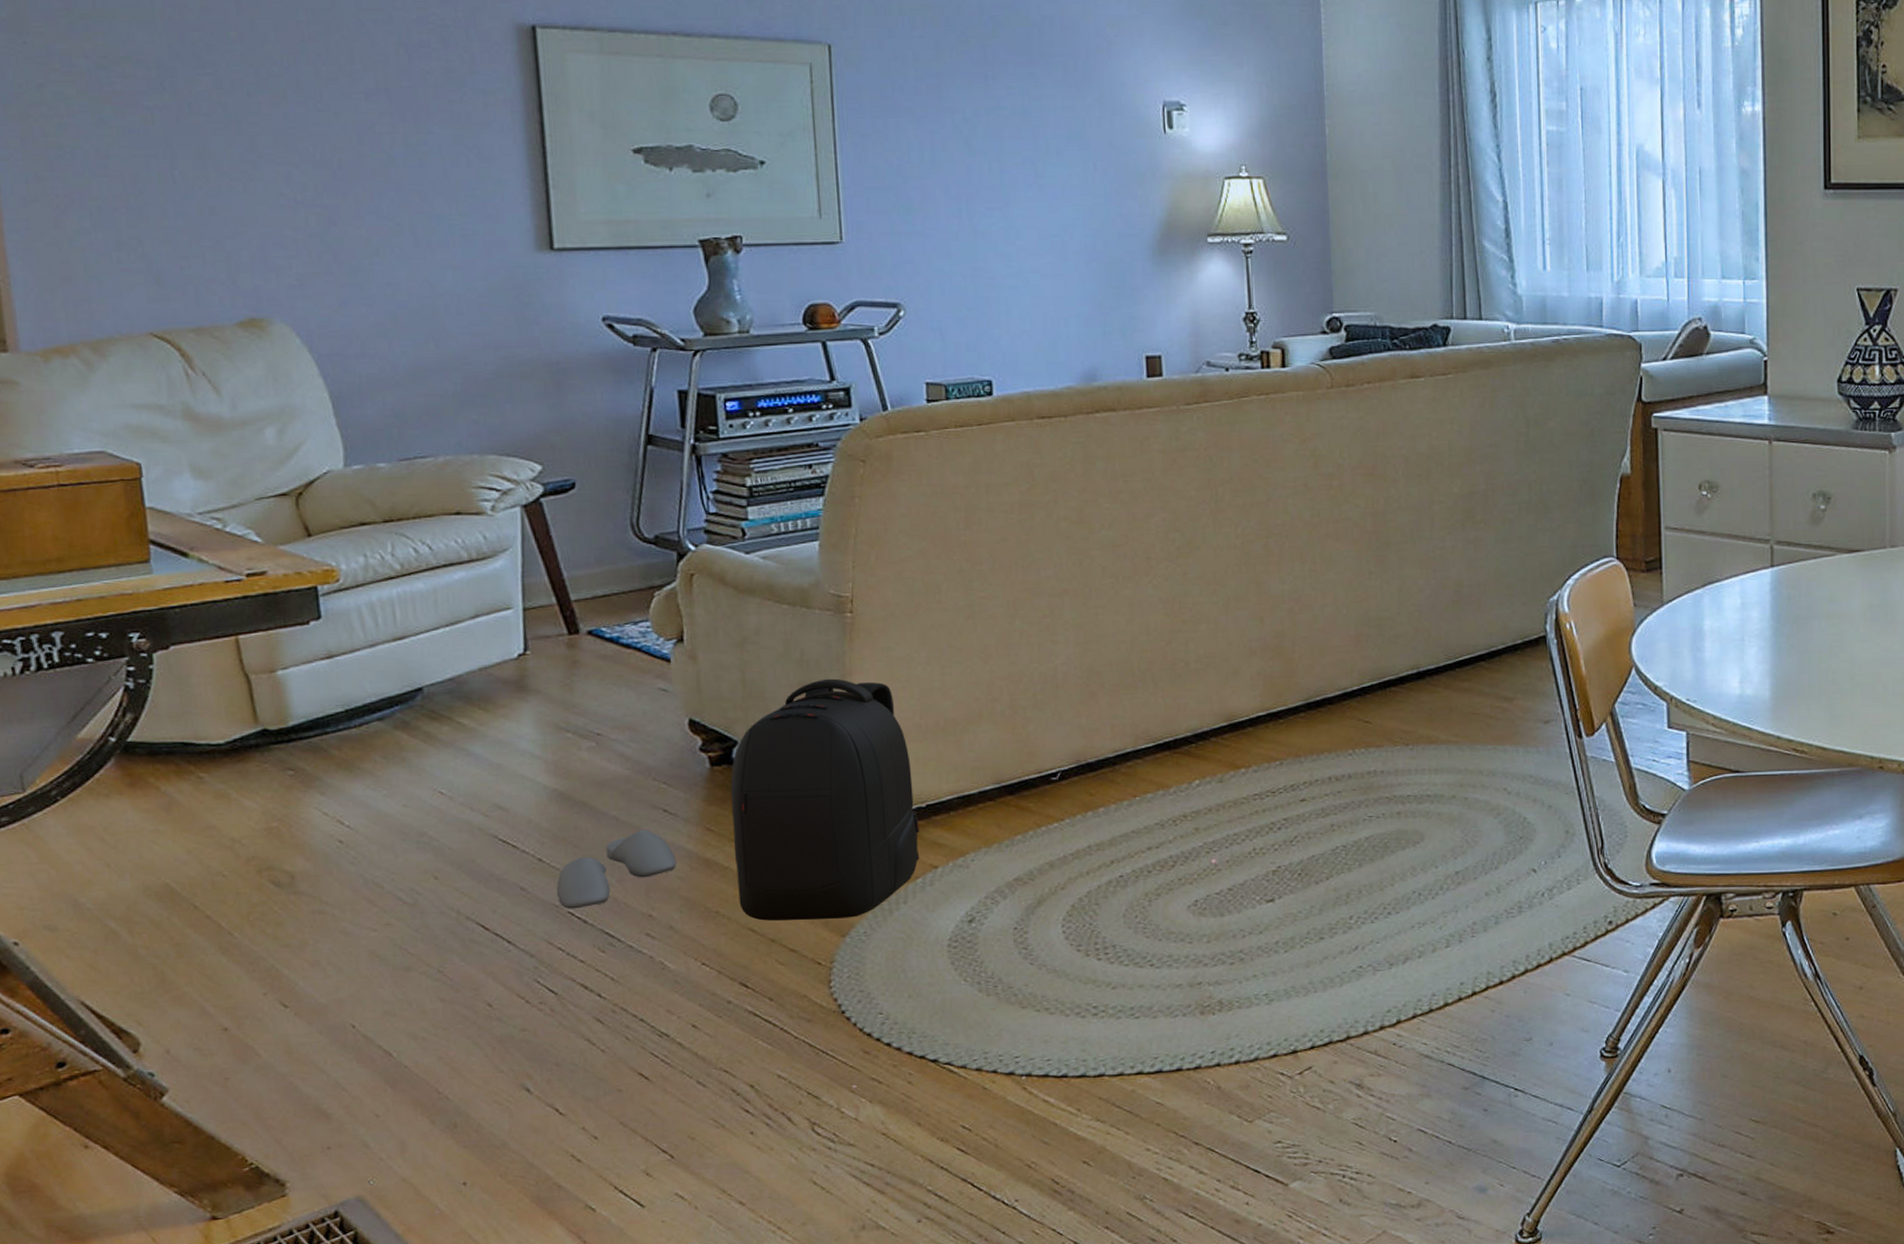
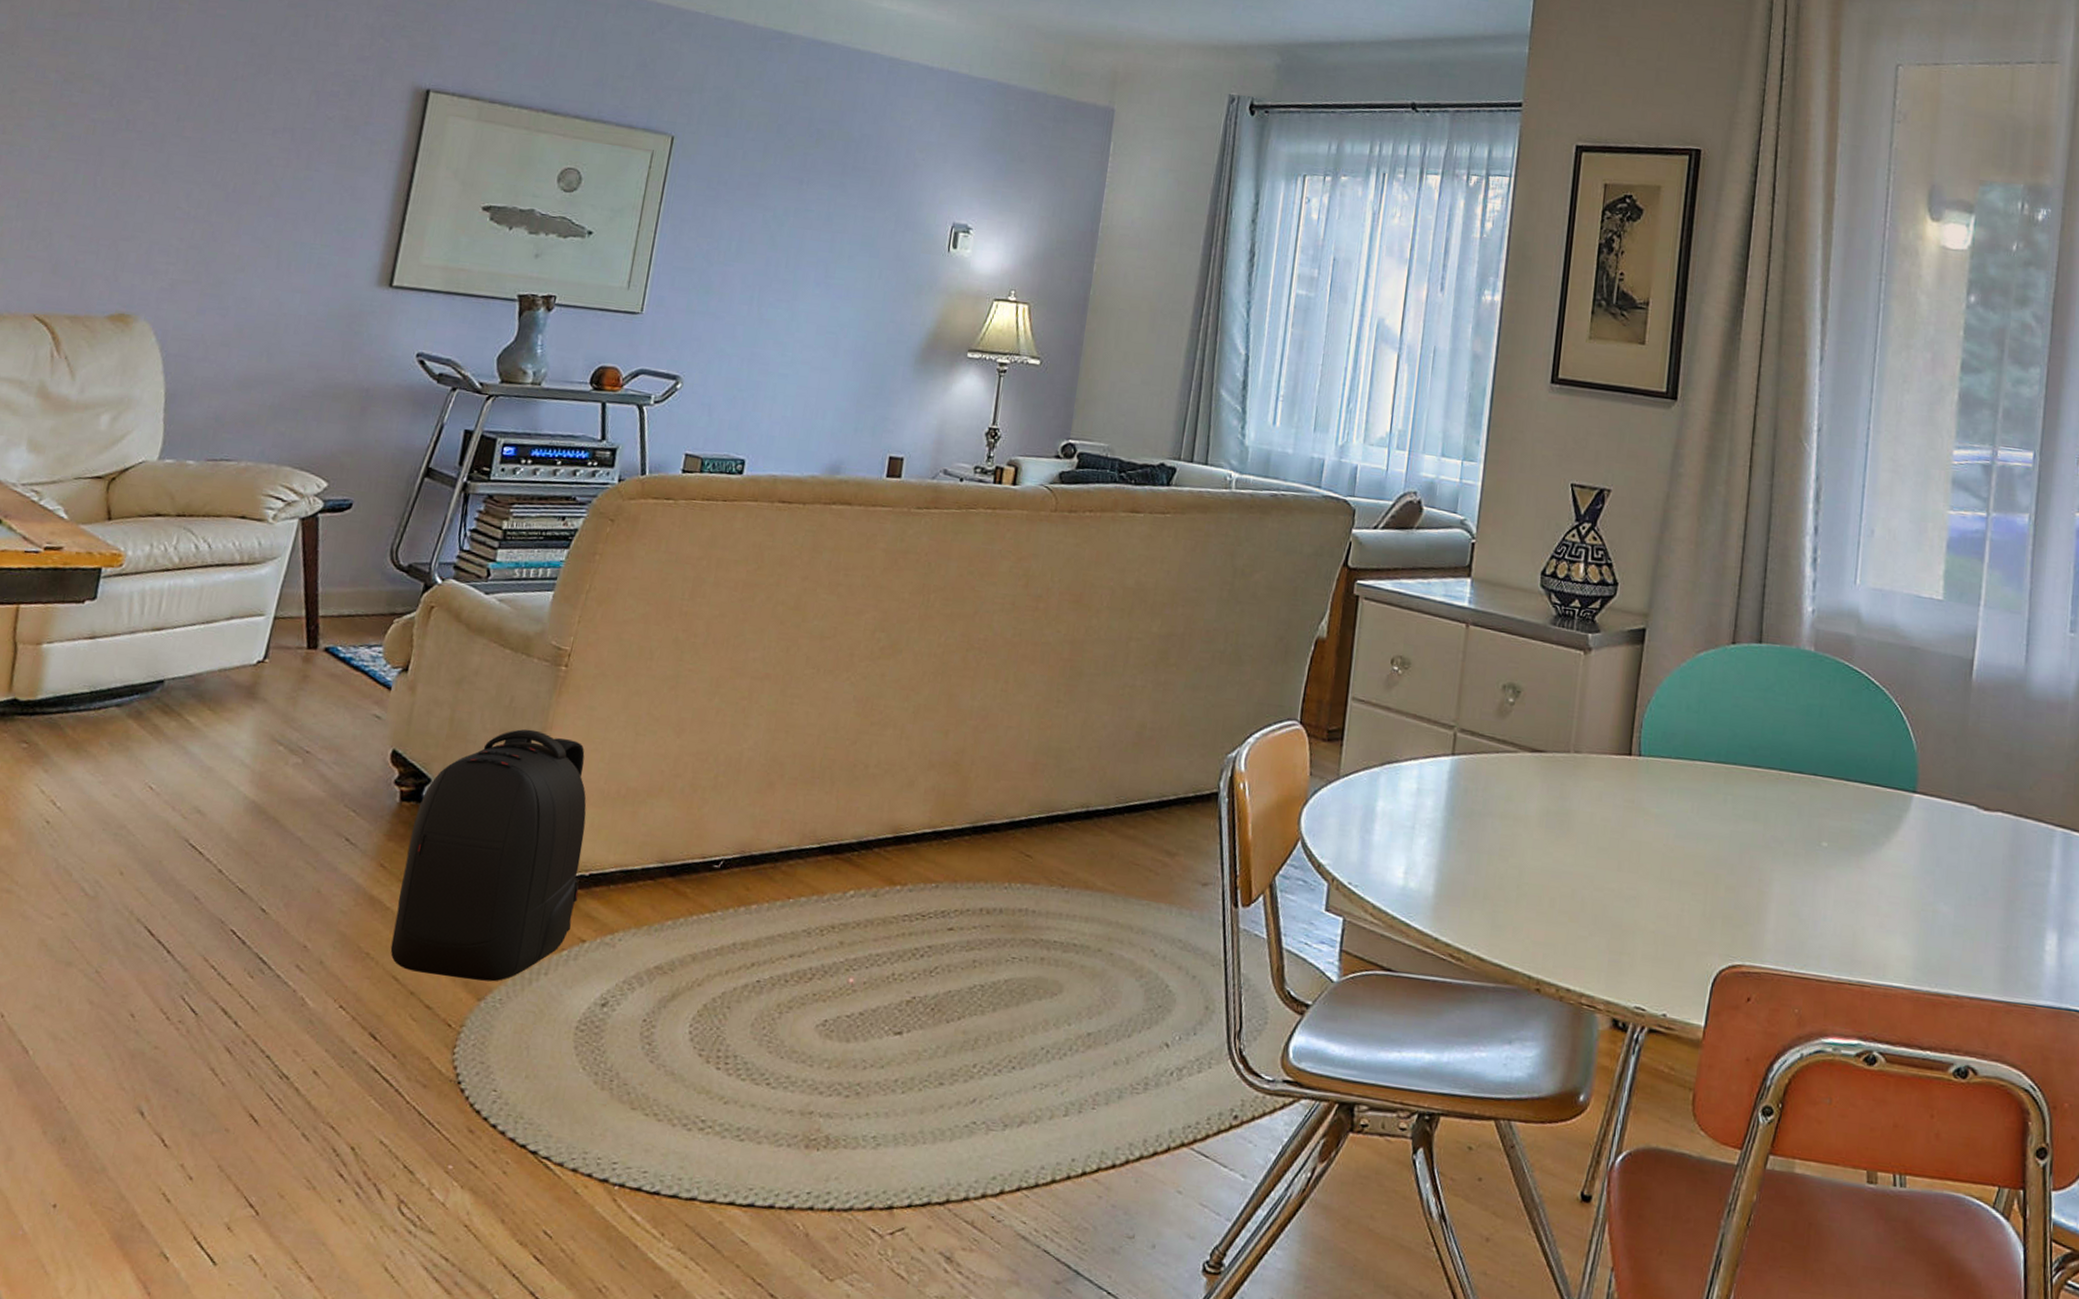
slippers: present [556,829,676,909] -> none [225,855,345,928]

